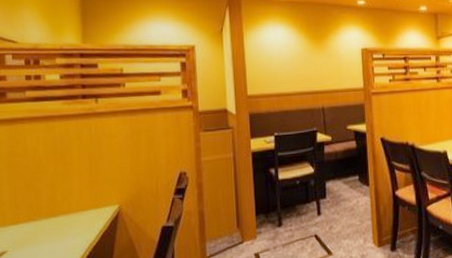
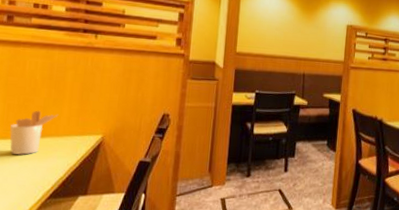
utensil holder: none [20,188,69,240] -> present [10,110,59,156]

